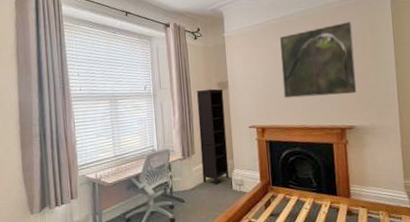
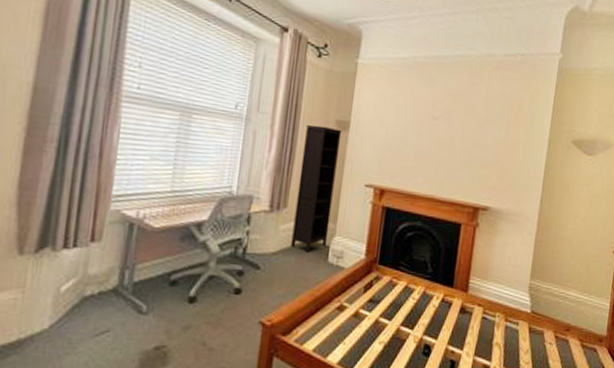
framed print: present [280,21,357,99] -> none [416,80,511,168]

